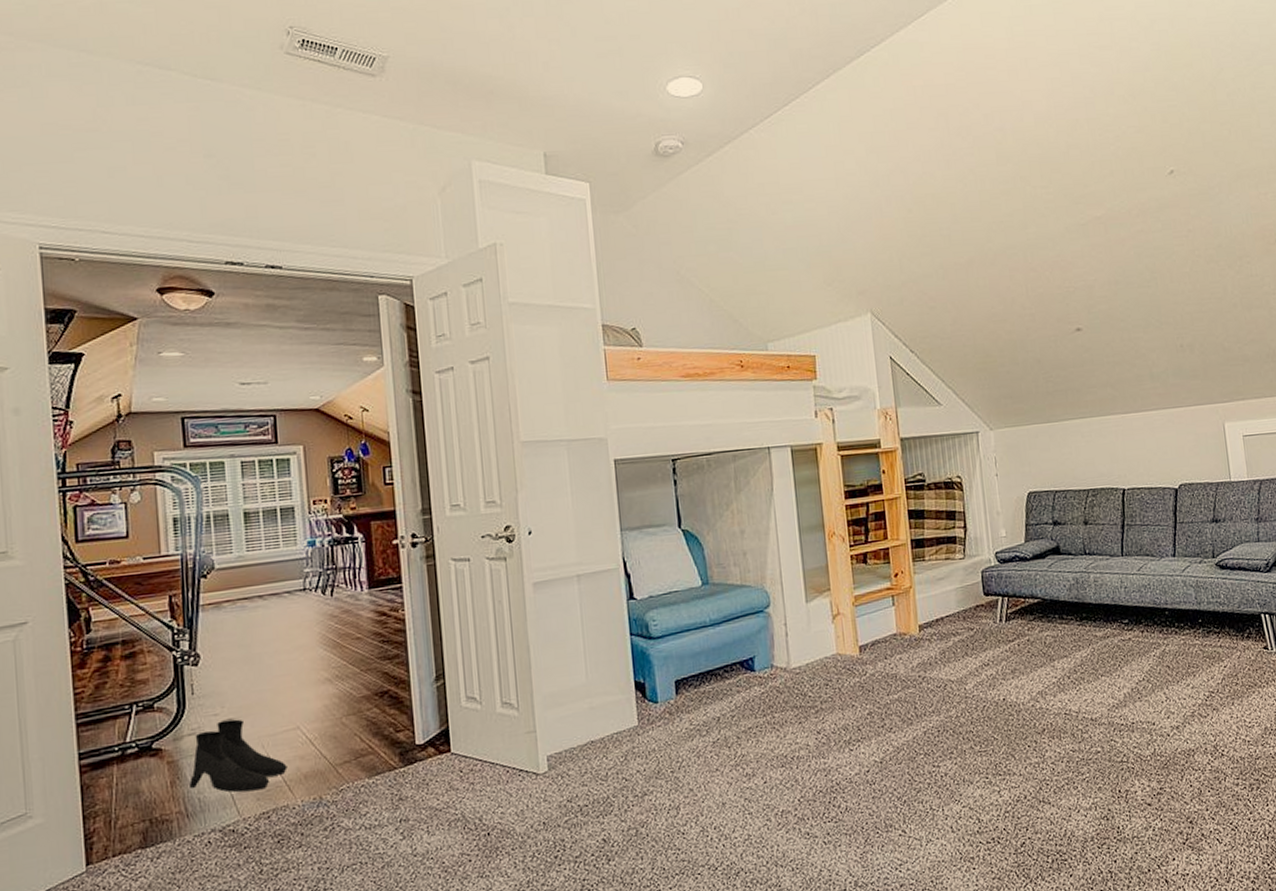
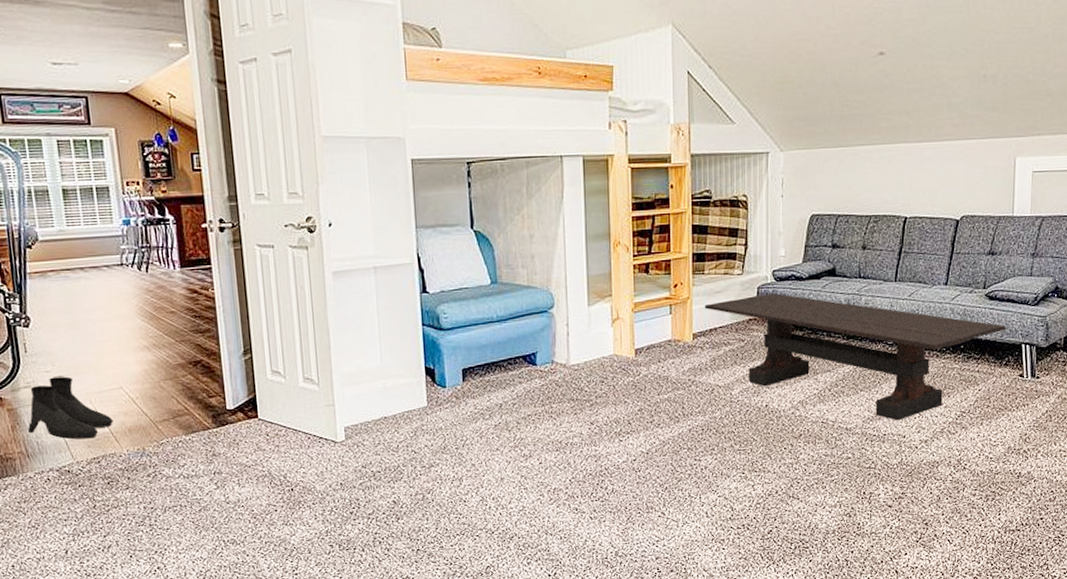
coffee table: none [928,576,1242,707] -> present [704,293,1006,421]

